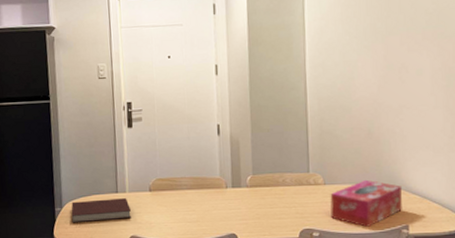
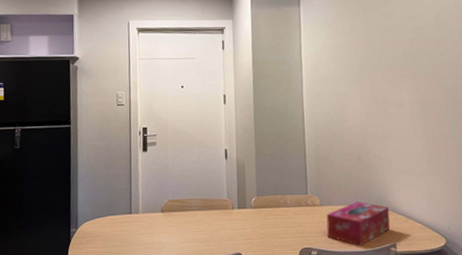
notebook: present [71,198,131,223] -> none [86,219,143,244]

